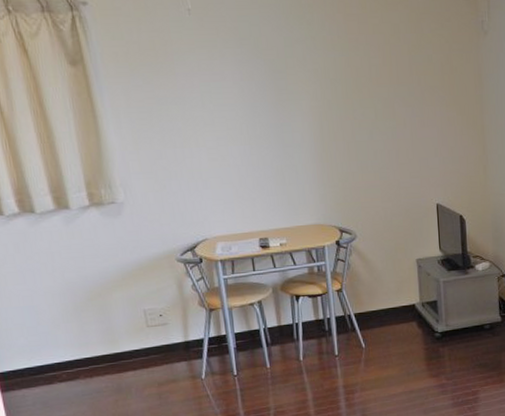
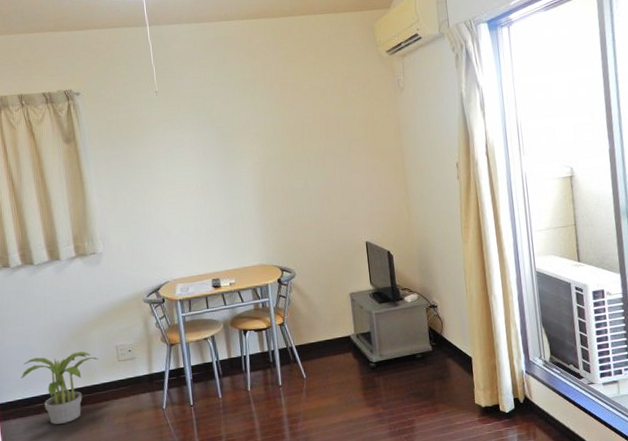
potted plant: none [25,315,122,396] -> present [21,351,98,425]

